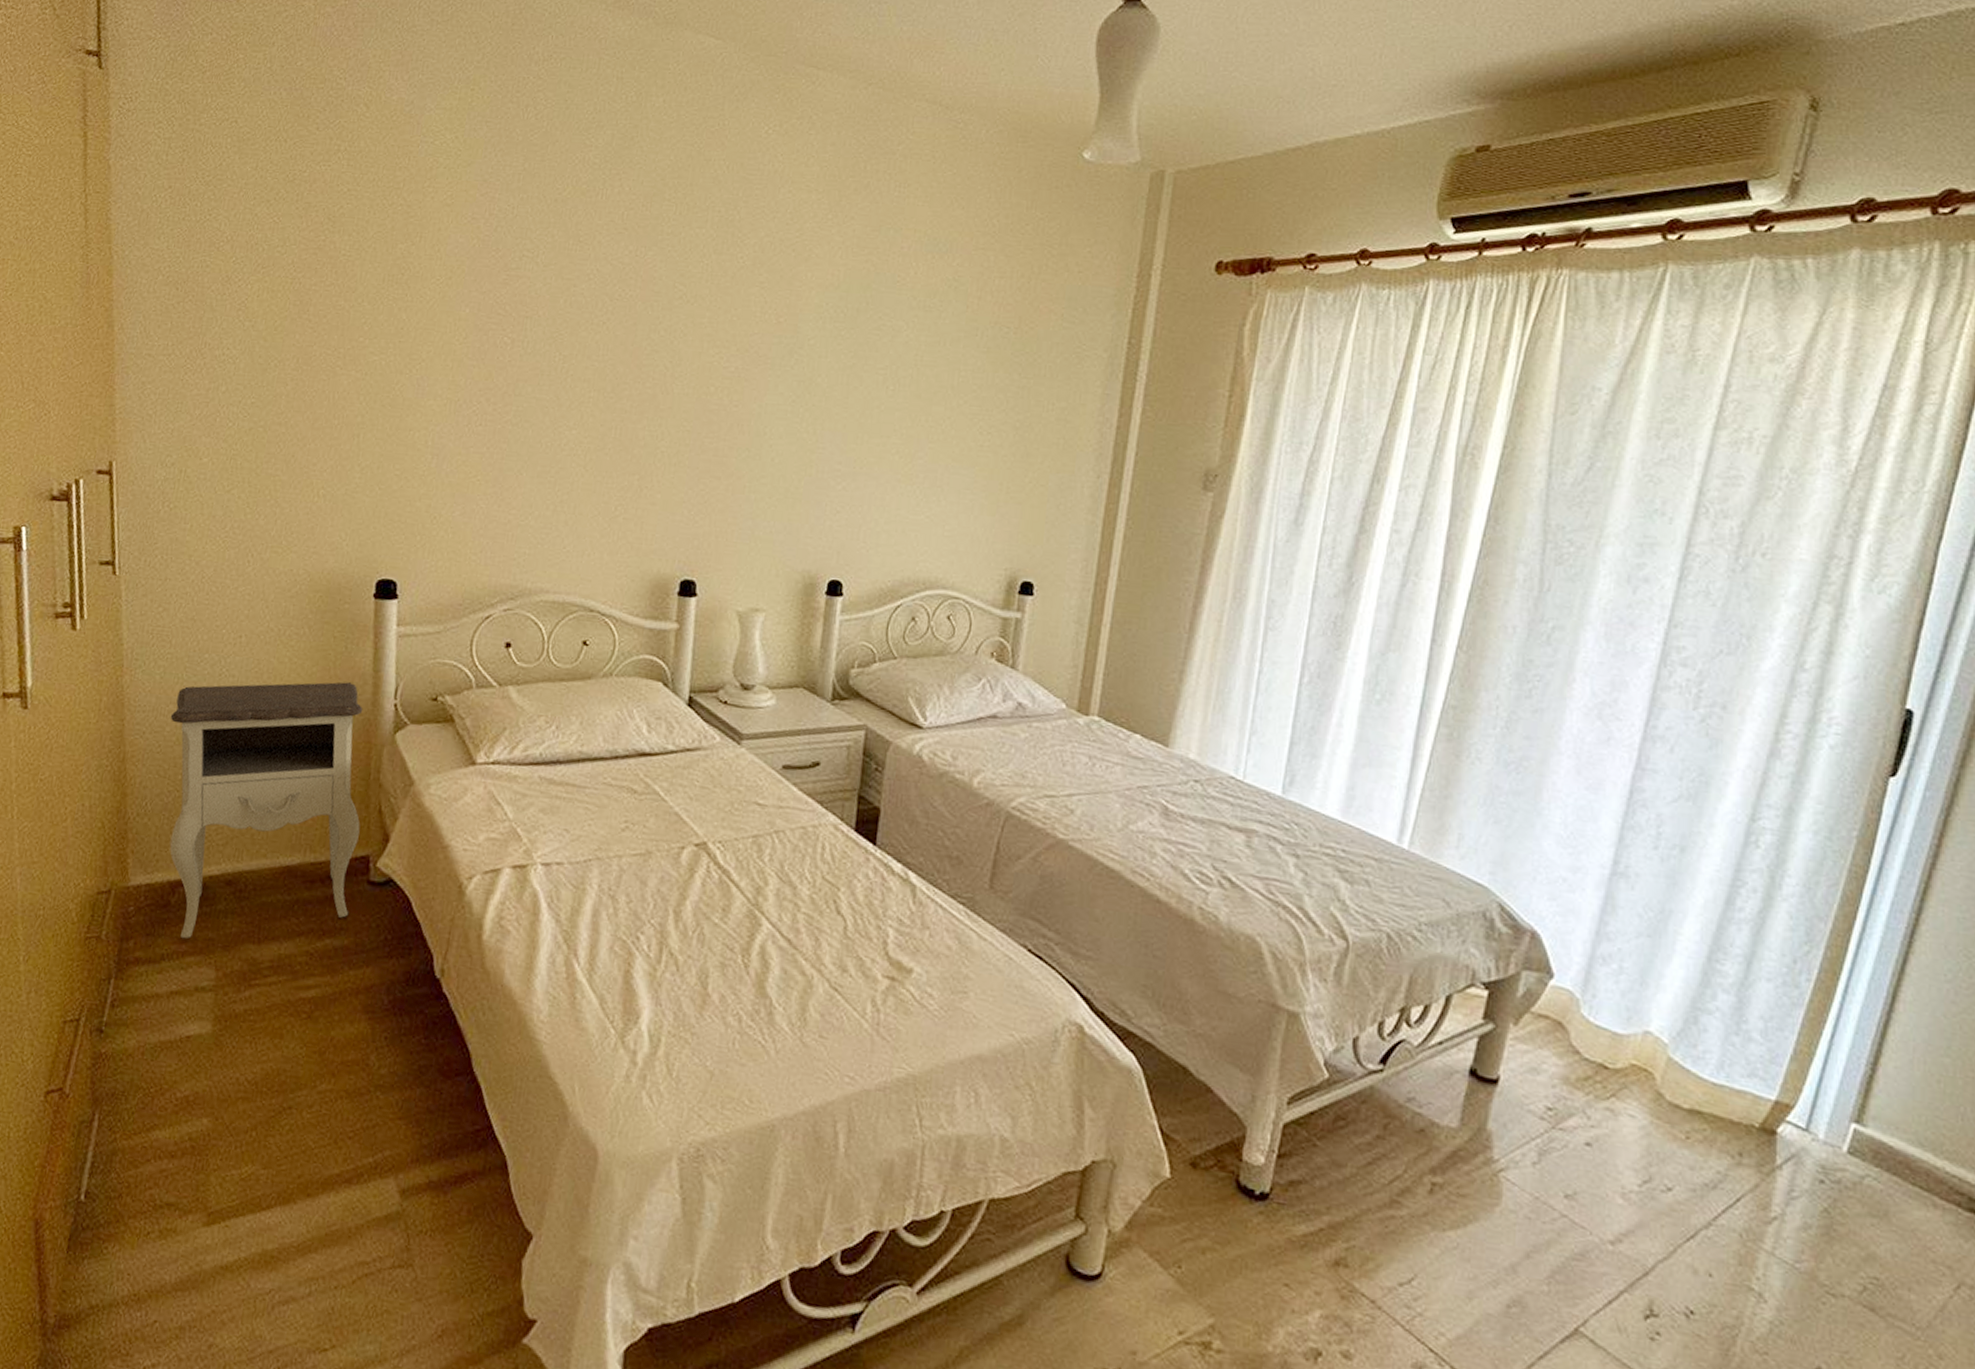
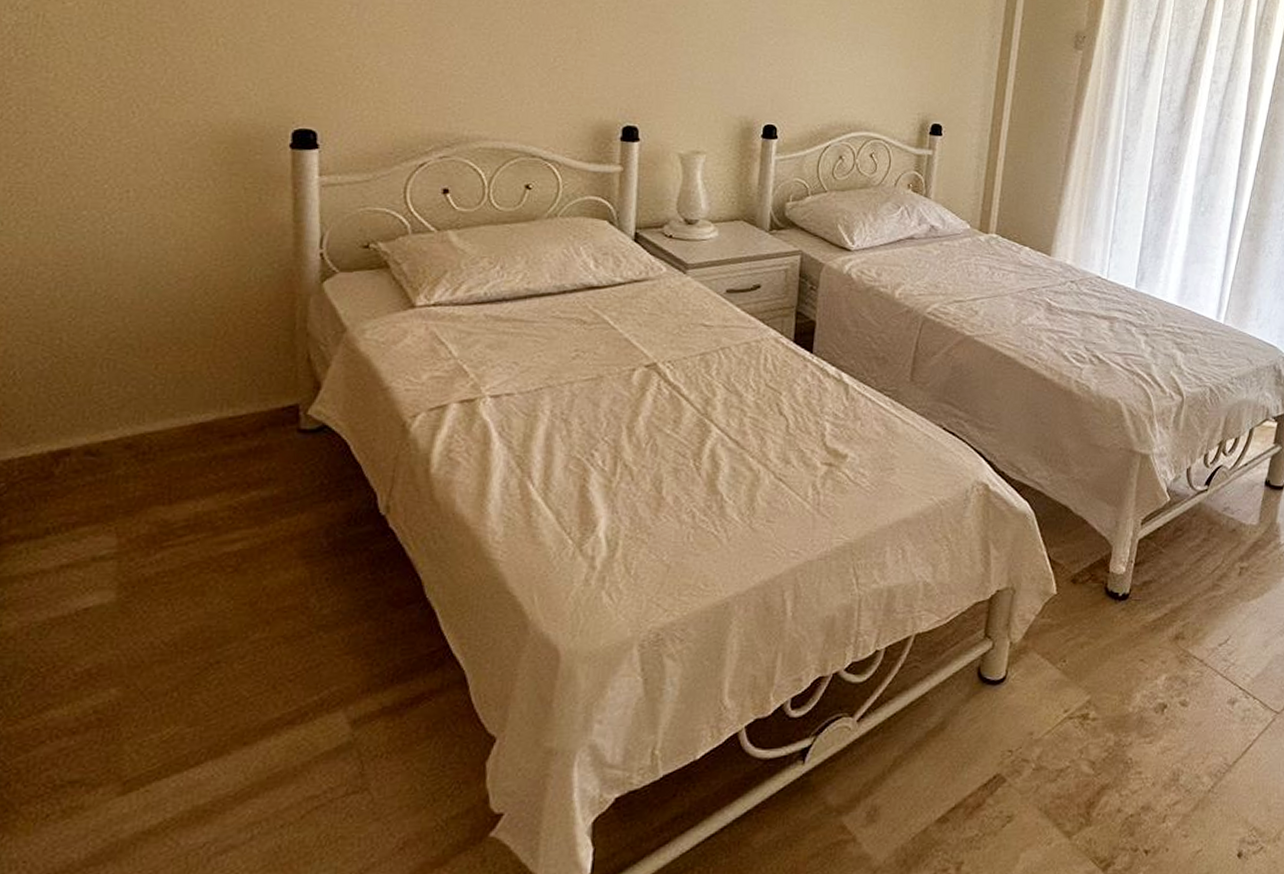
nightstand: present [169,682,363,939] -> none [40,233,287,510]

